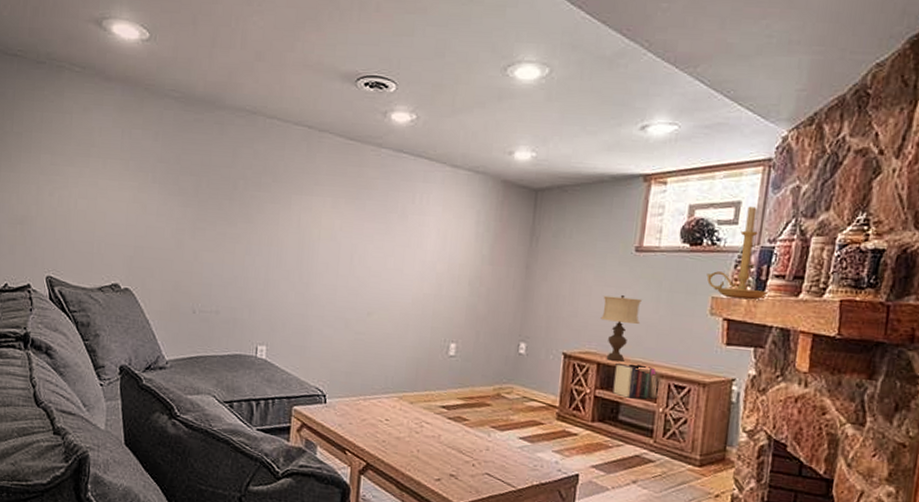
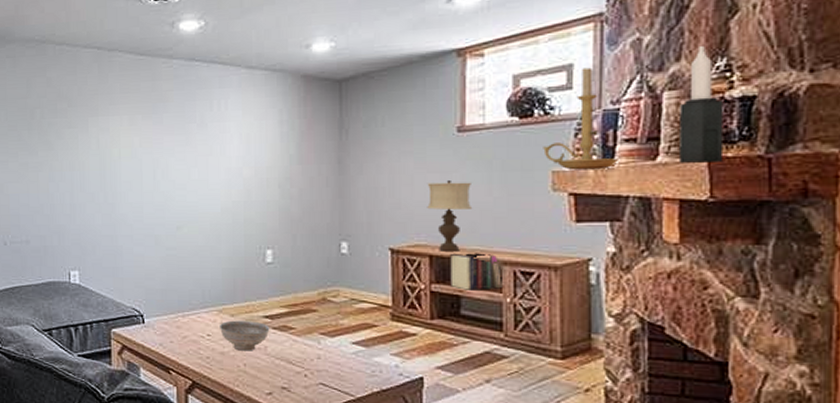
decorative bowl: none [398,407,446,438] -> present [220,320,270,351]
candle: none [817,199,860,304] -> present [680,45,724,163]

